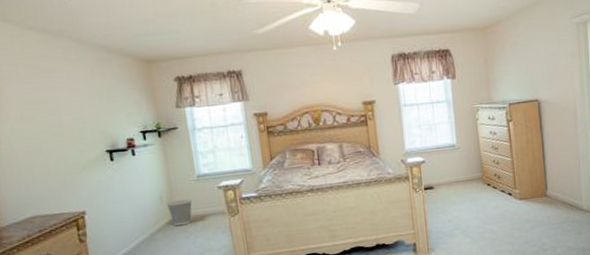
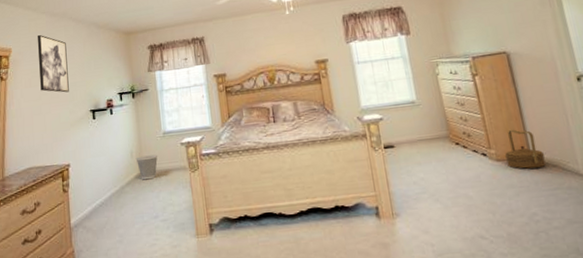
wall art: none [26,57,77,130] -> present [38,35,69,93]
basket: none [526,171,558,206] -> present [504,129,546,169]

